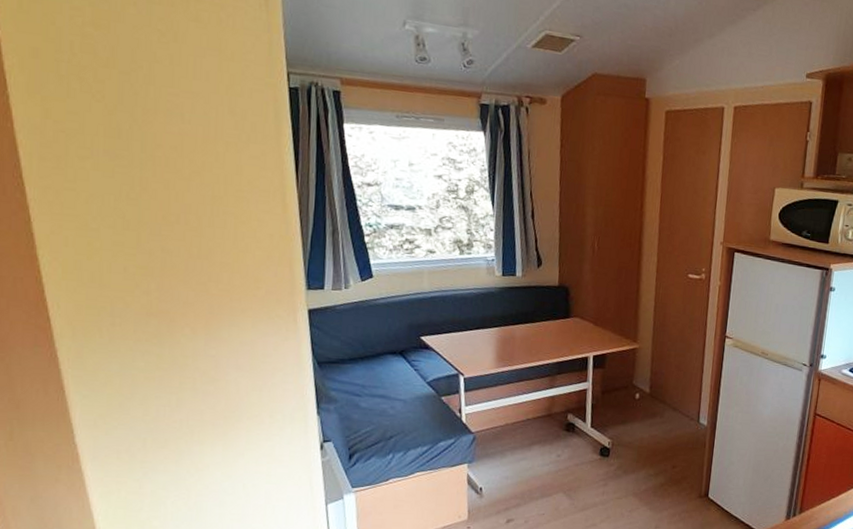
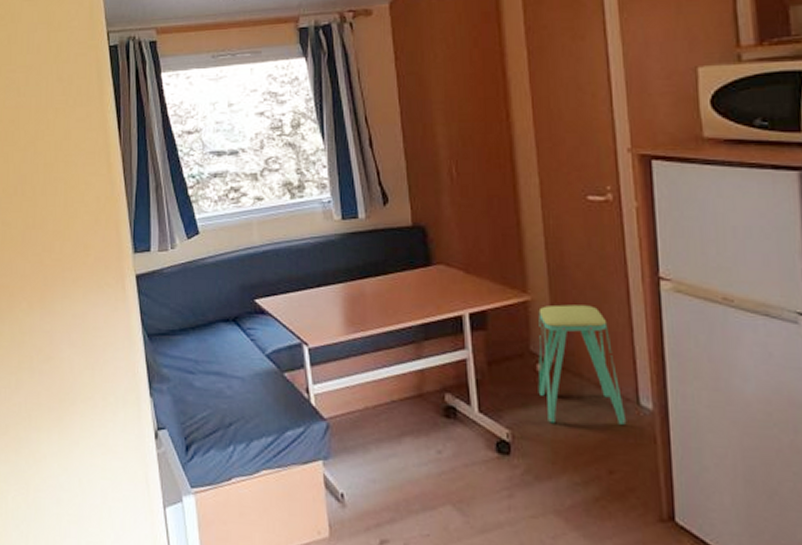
stool: none [634,352,689,435] -> present [538,304,627,425]

